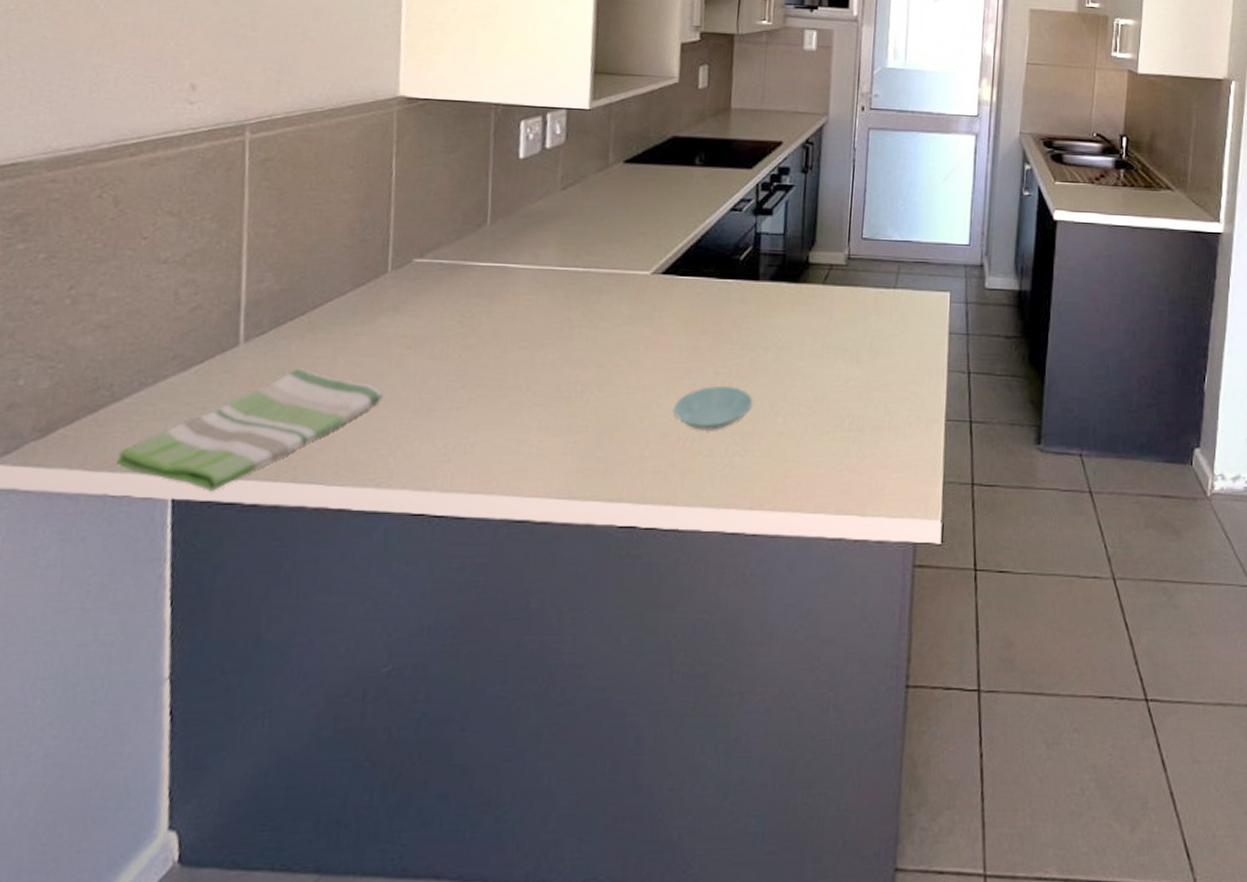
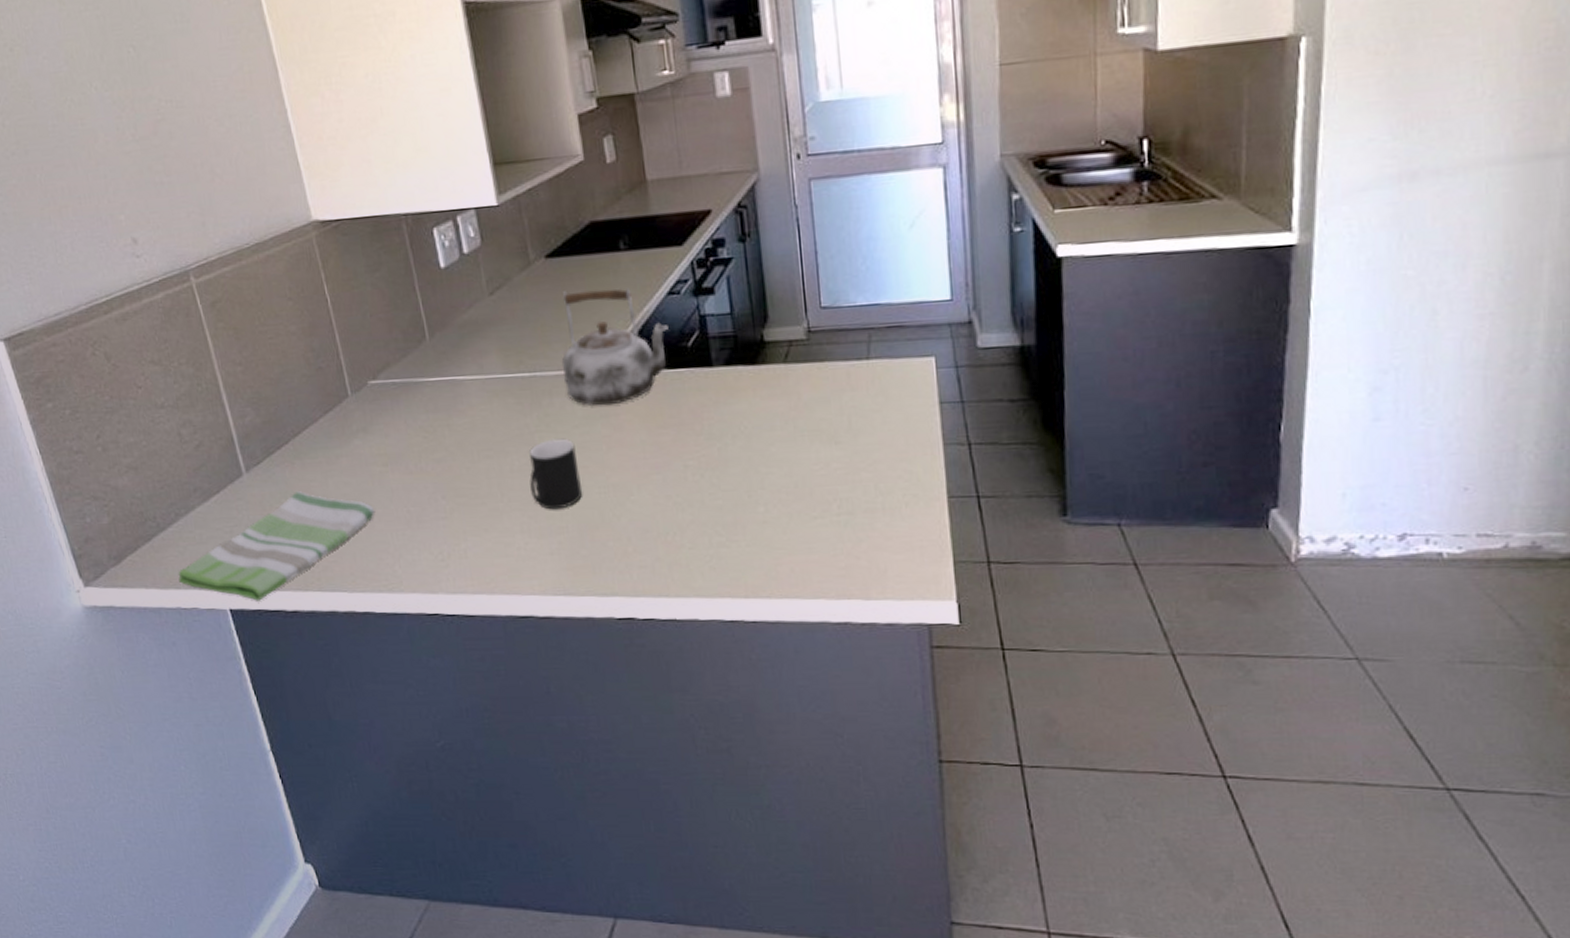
cup: none [558,335,613,408] -> present [529,438,582,510]
kettle: none [616,195,726,308] -> present [561,287,669,406]
saucer: present [673,386,753,430] -> none [648,479,730,524]

